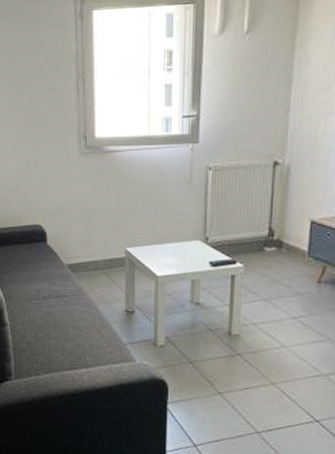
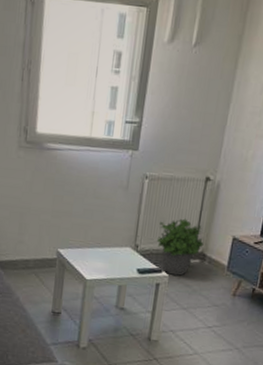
potted plant: none [227,206,279,265] -> present [156,218,204,276]

